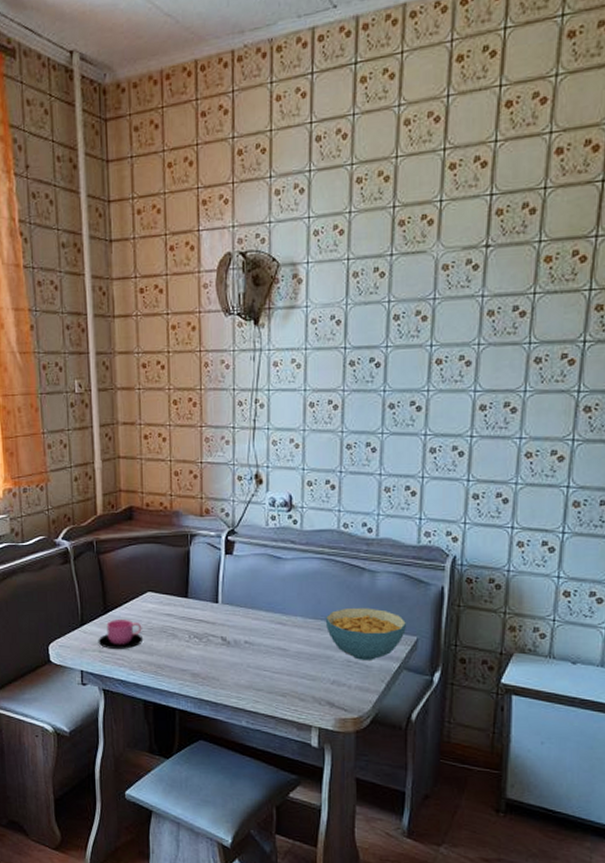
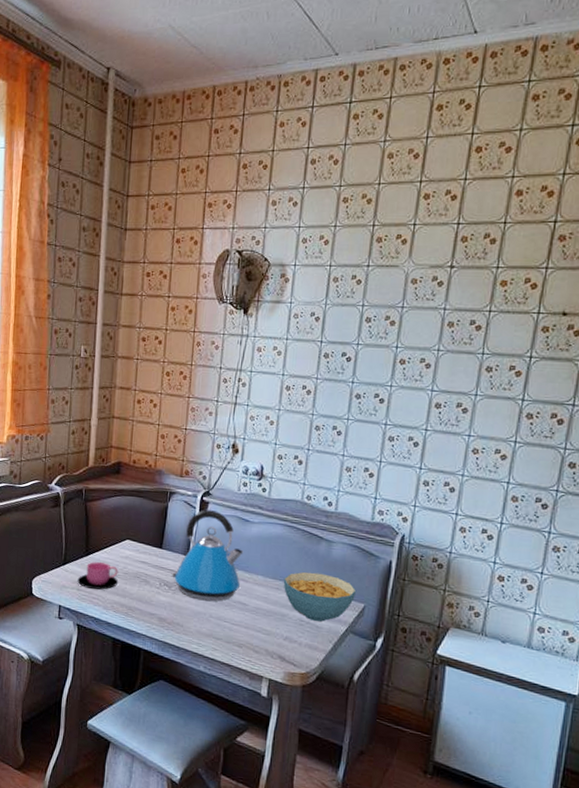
kettle: none [200,550,278,650] -> present [171,510,244,602]

